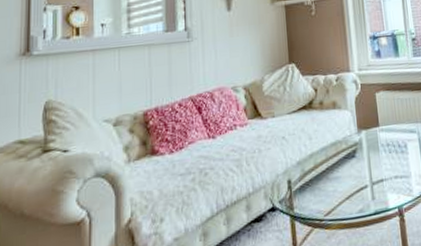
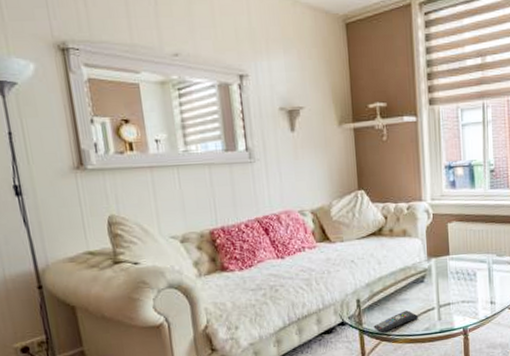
remote control: none [305,190,351,219] -> present [373,310,418,333]

